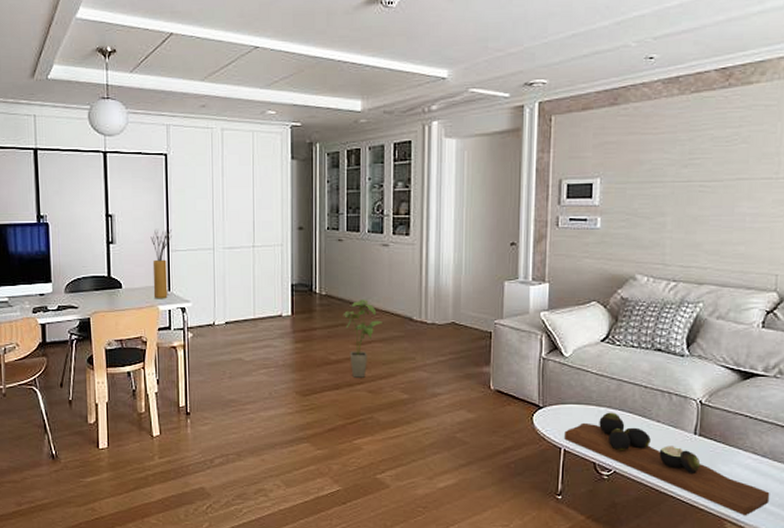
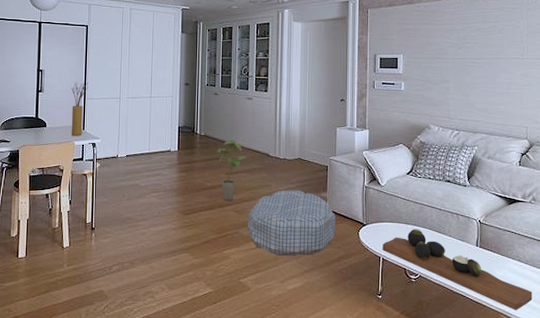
dog bed: none [385,364,502,446] -> present [248,190,336,256]

